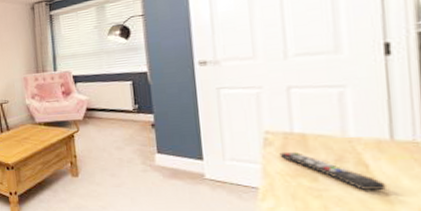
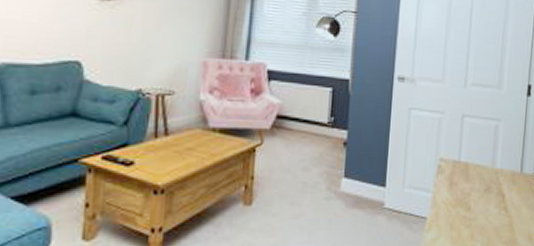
remote control: present [279,151,388,190] -> none [447,180,513,219]

